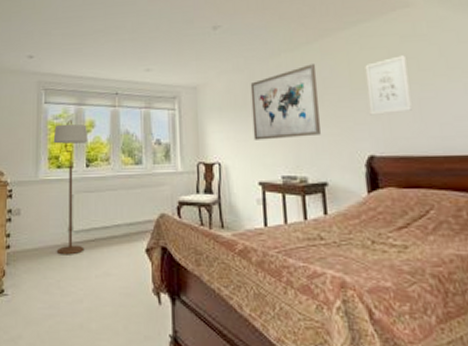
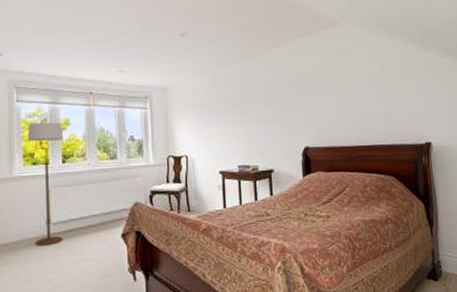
wall art: present [250,64,320,140] -> none [213,70,269,136]
wall art: present [365,55,412,115] -> none [304,66,337,114]

